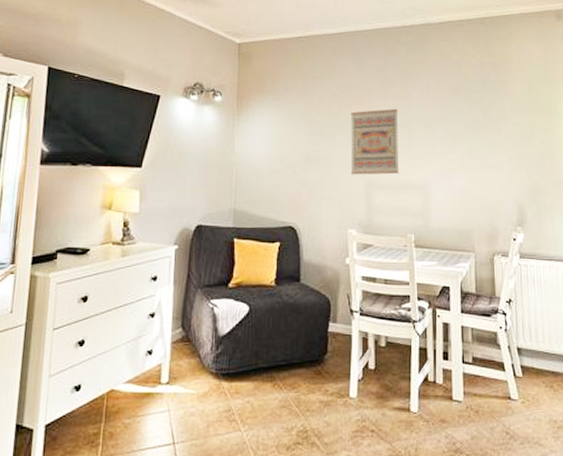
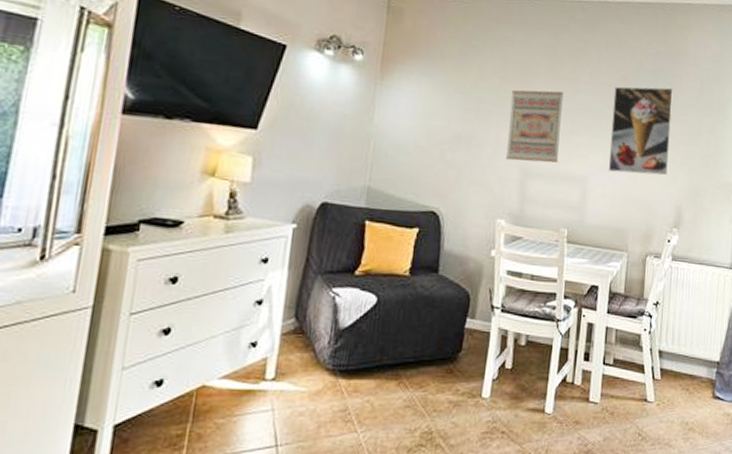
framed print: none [445,94,505,178] -> present [608,86,673,176]

